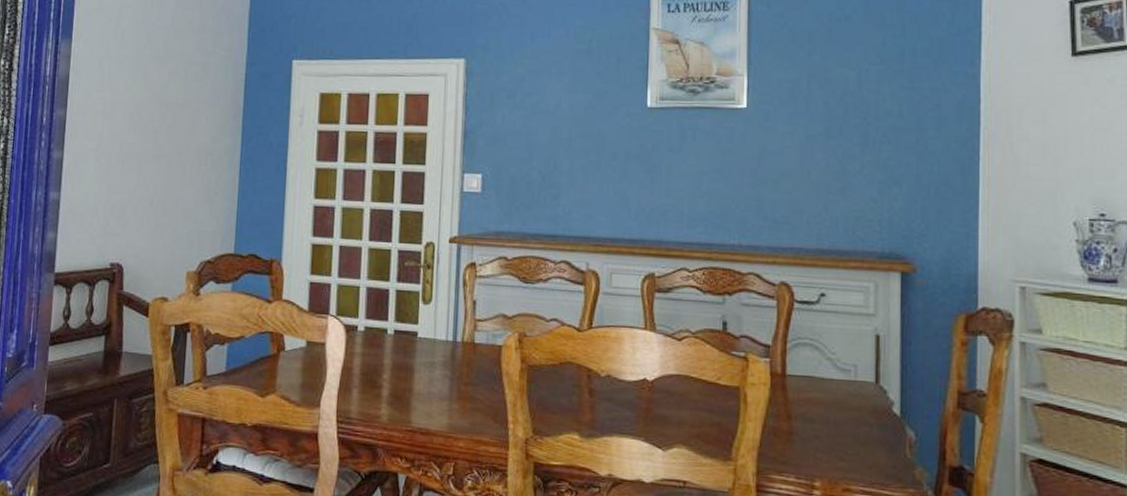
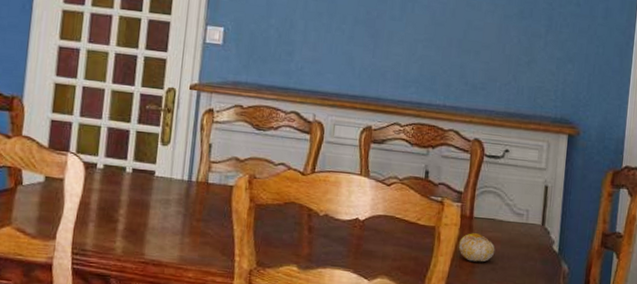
fruit: none [770,393,817,429] -> present [458,233,495,262]

